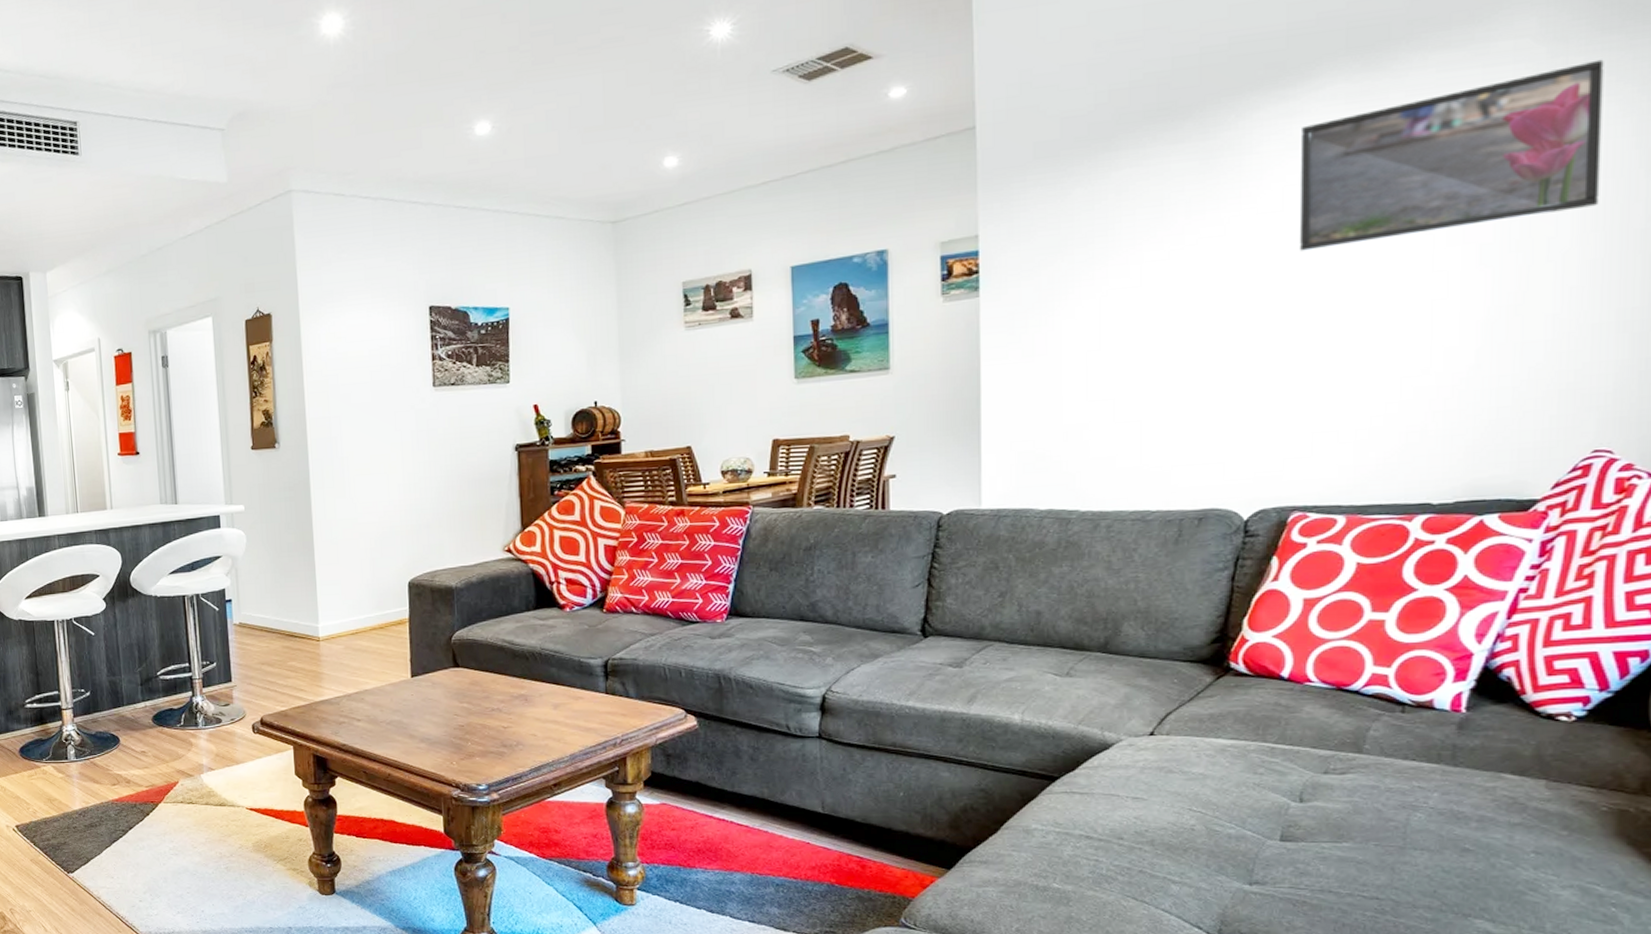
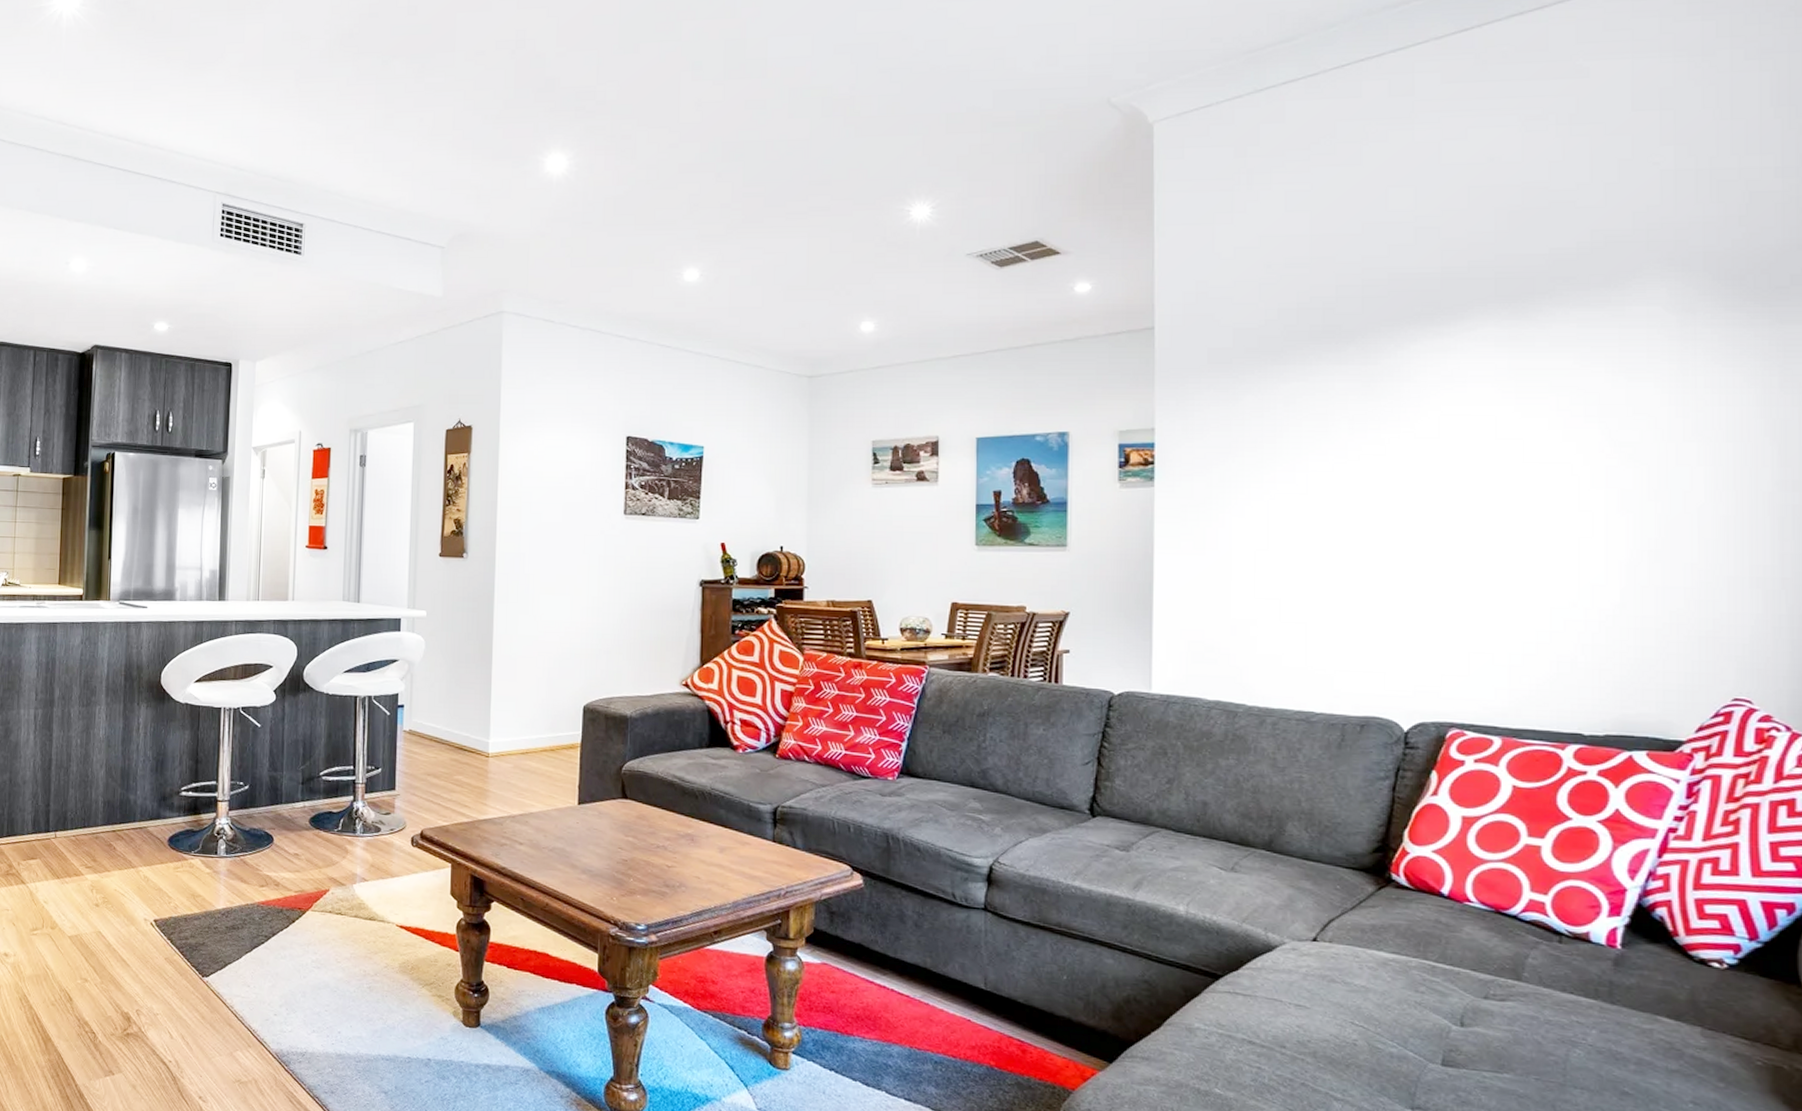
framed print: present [1299,59,1604,251] -> none [1454,333,1730,478]

